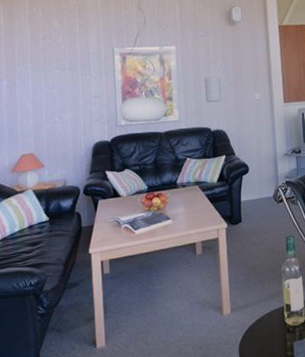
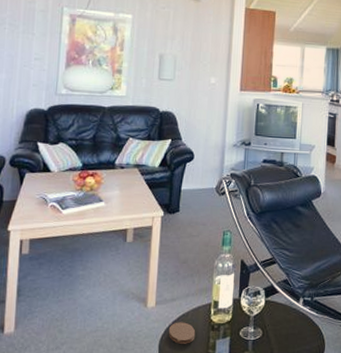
coaster: none [246,327,273,348] -> present [168,322,196,344]

